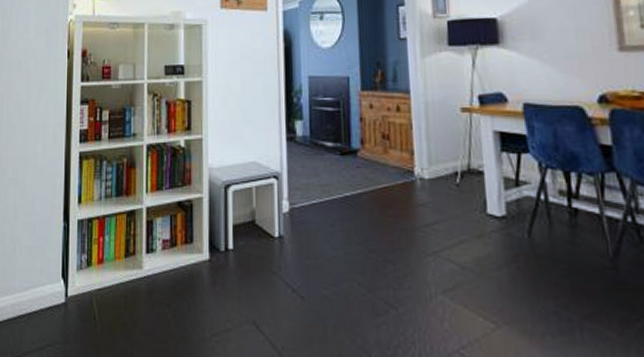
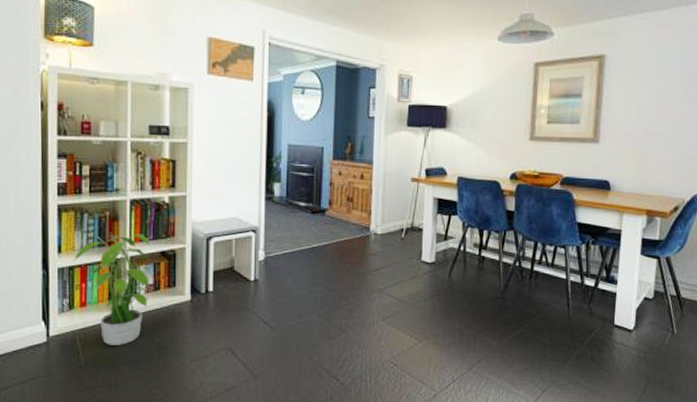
potted plant: none [91,180,169,311] -> present [72,232,153,345]

